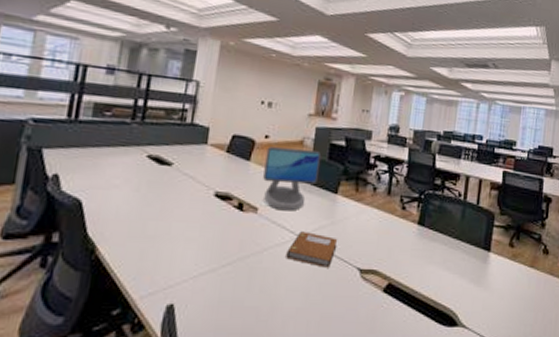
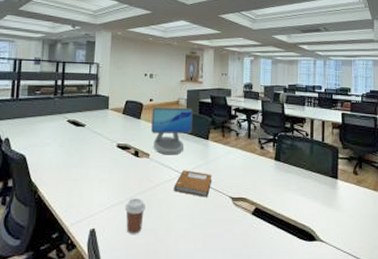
coffee cup: none [217,265,246,314] -> present [124,198,145,235]

